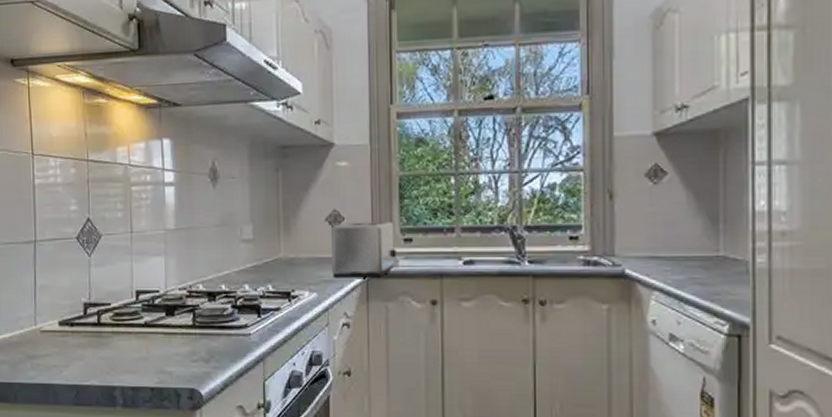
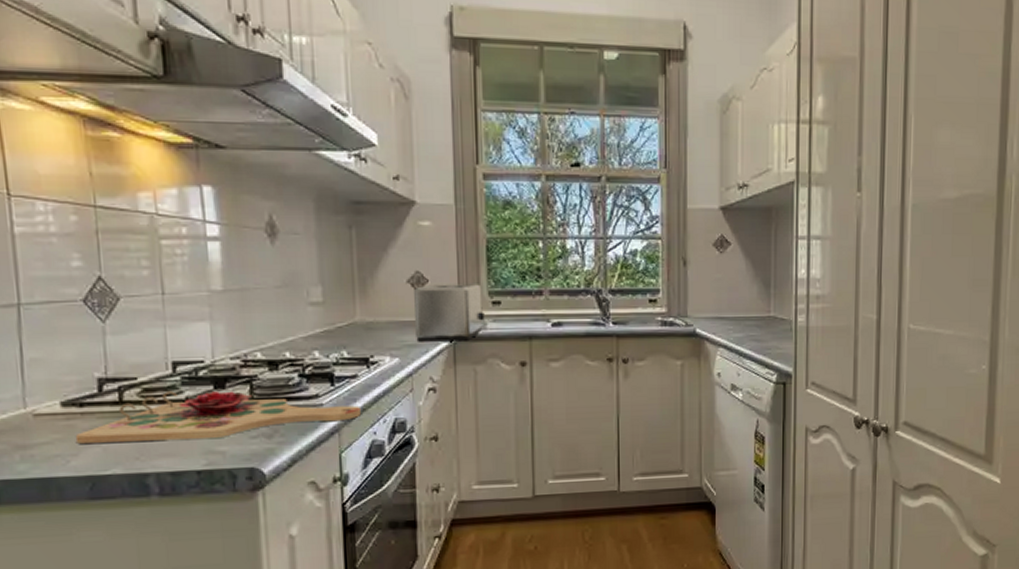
cutting board: none [67,316,282,359] -> present [75,391,361,443]

